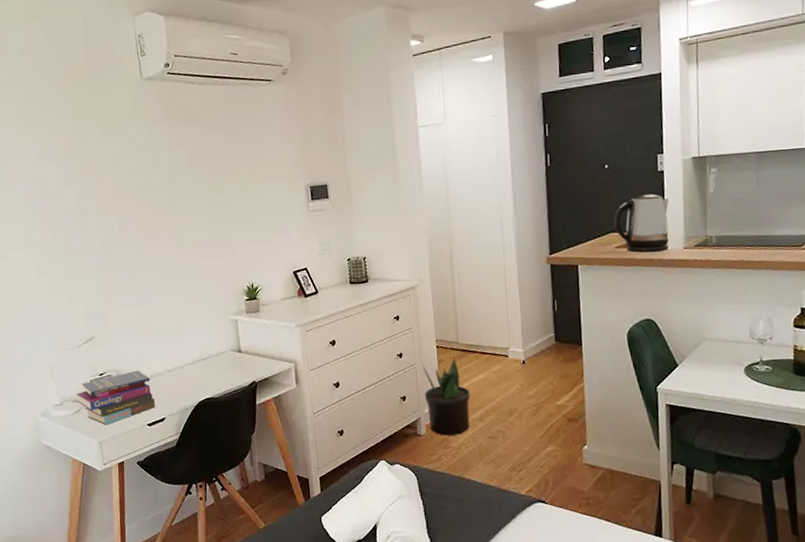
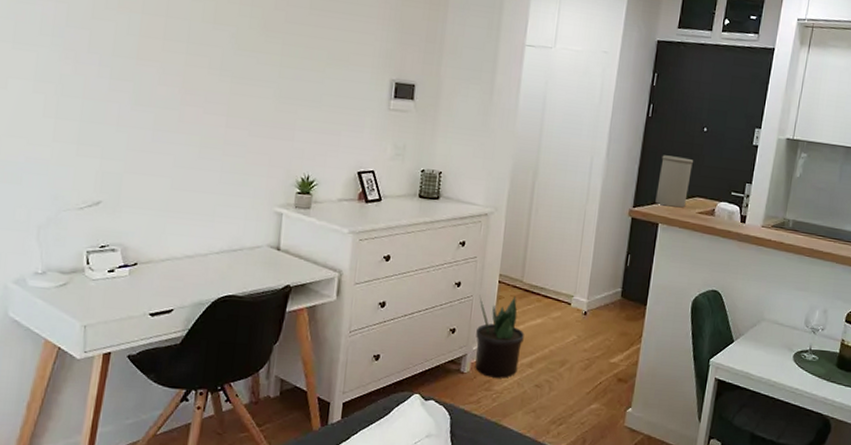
books: present [76,370,156,425] -> none [65,249,165,307]
canister: none [568,197,602,248] -> present [655,155,694,208]
kettle: present [613,194,669,253] -> none [701,164,757,226]

